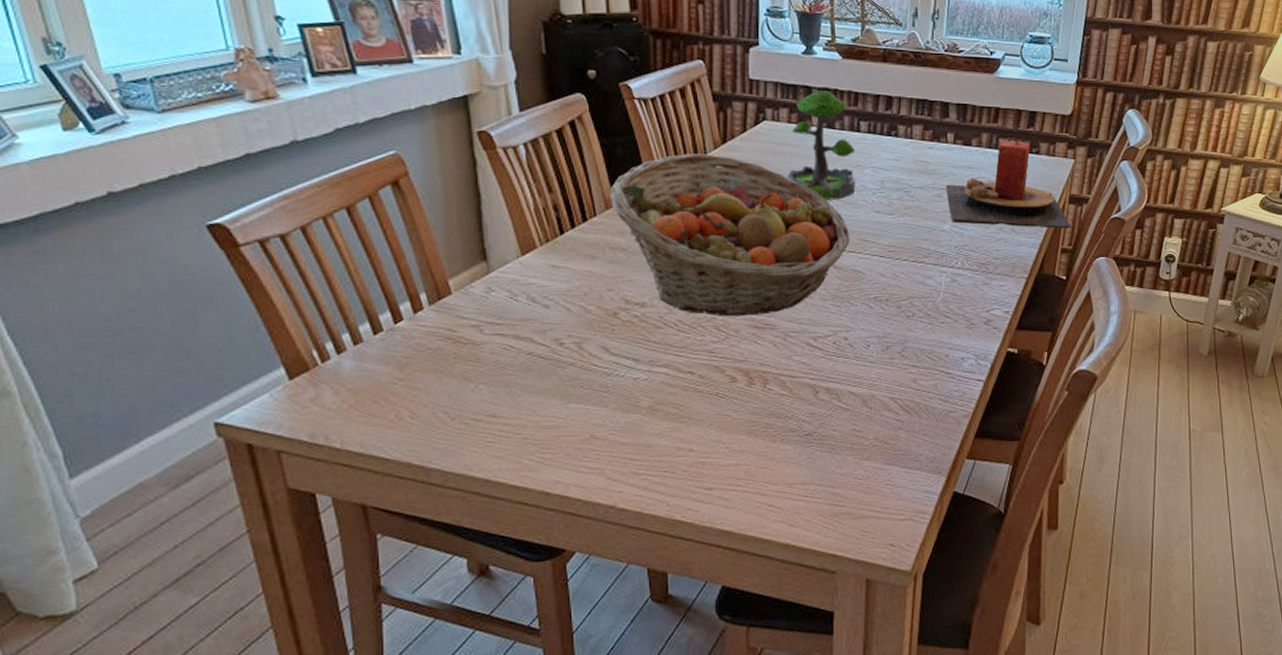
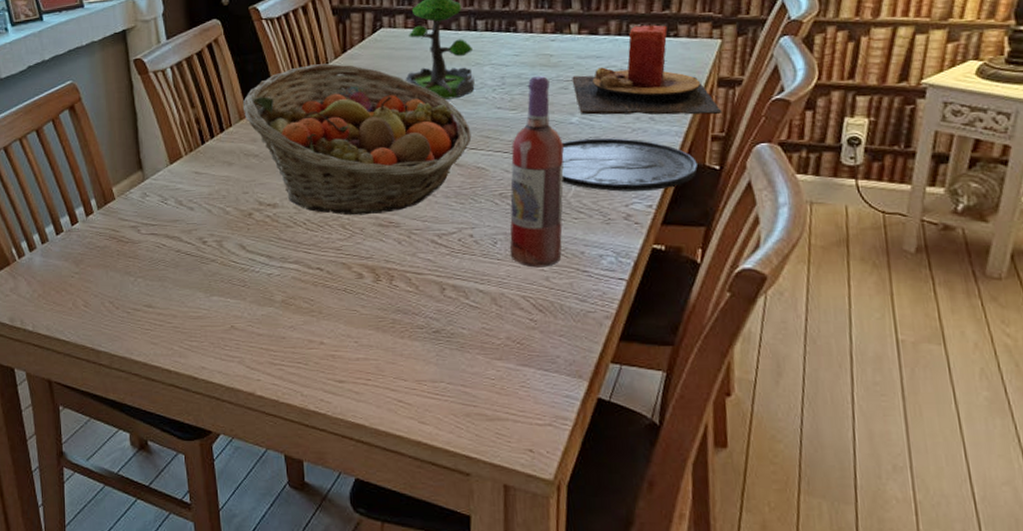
wine bottle: none [881,182,935,370] -> present [510,75,564,268]
plate: none [932,246,1048,298] -> present [561,137,698,192]

